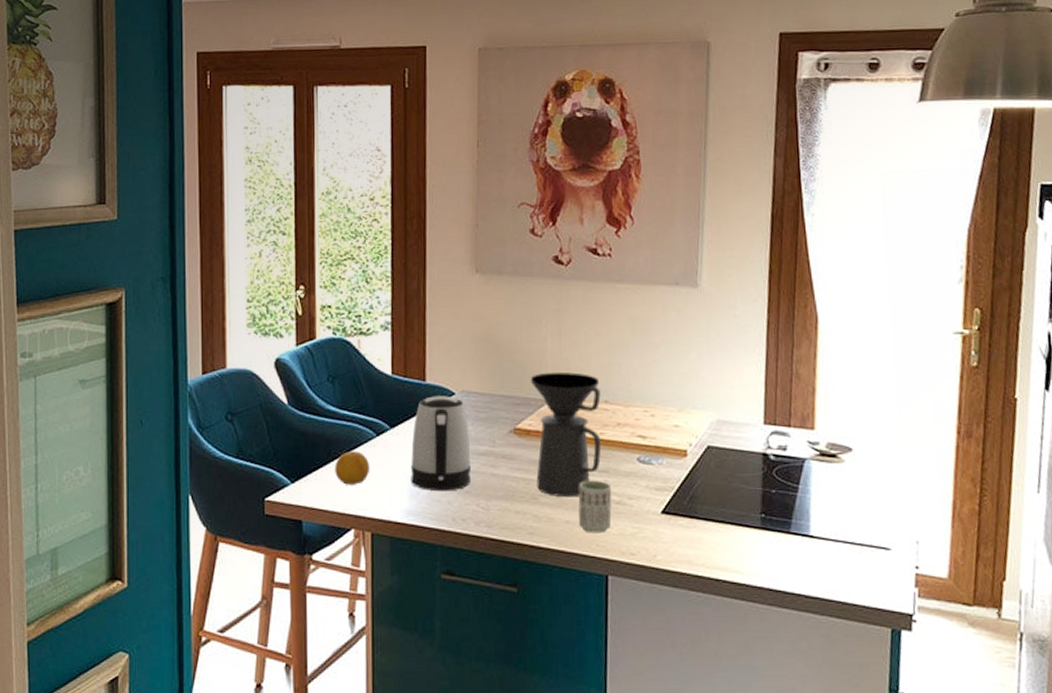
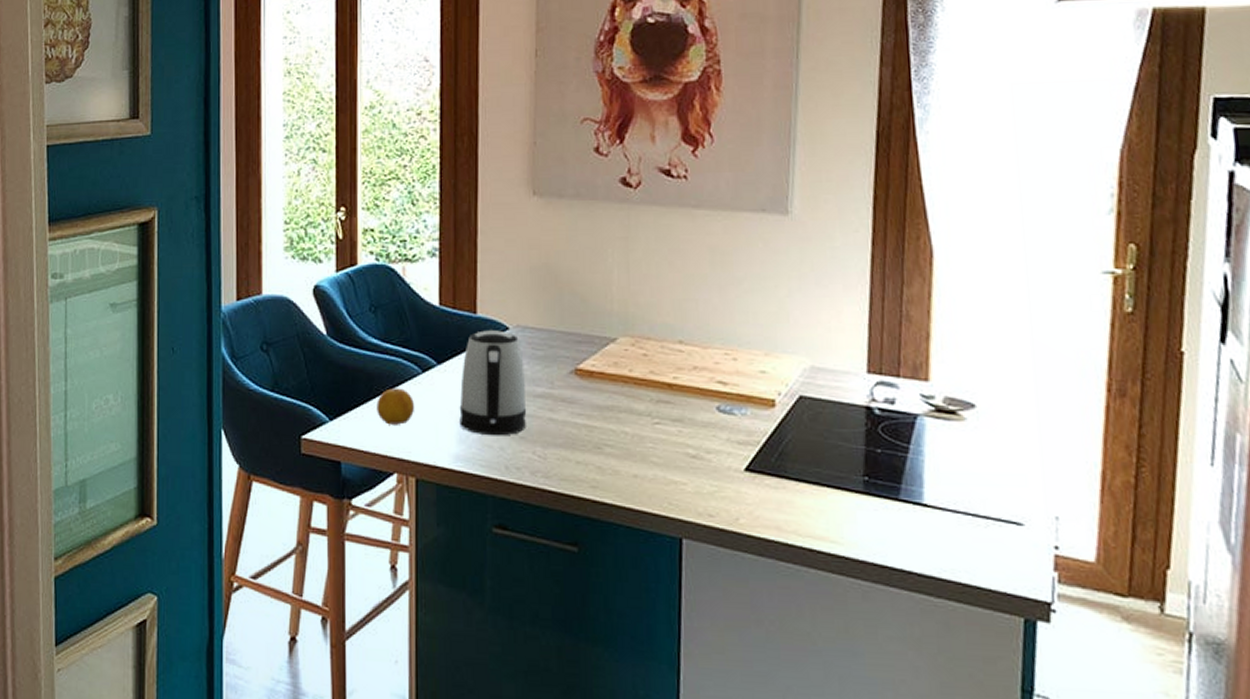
coffee maker: present [530,372,602,498] -> none [593,308,675,449]
cup: present [578,480,612,533] -> none [648,429,687,490]

